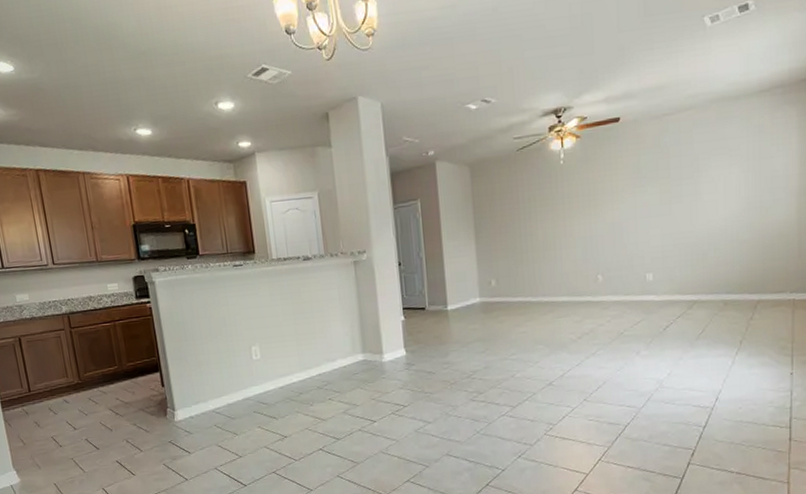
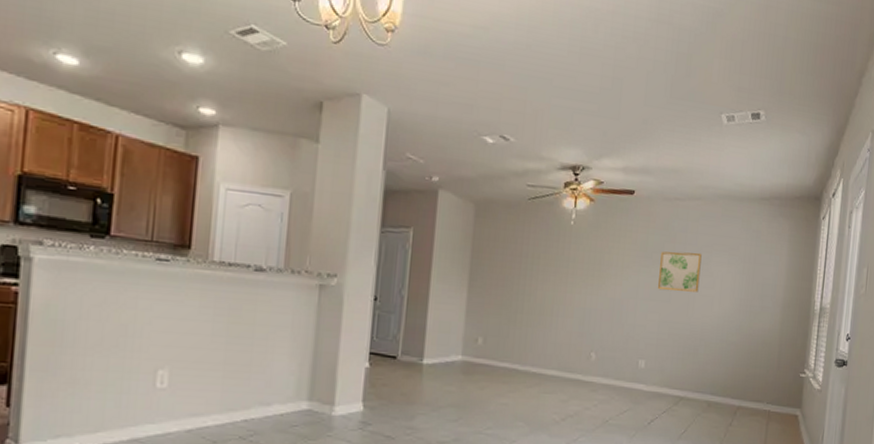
wall art: none [656,161,700,206] -> present [658,251,702,292]

